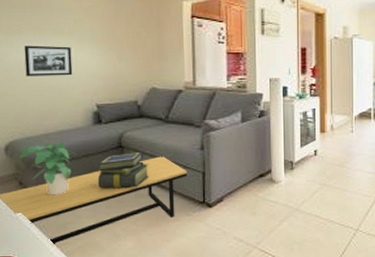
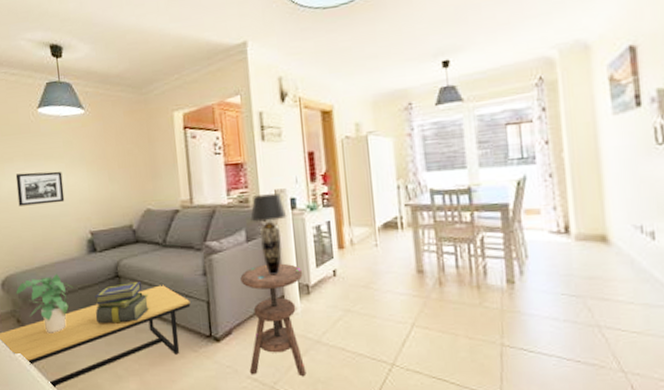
side table: none [234,142,289,239] -> present [240,263,307,377]
table lamp: none [247,82,279,152] -> present [250,193,287,276]

